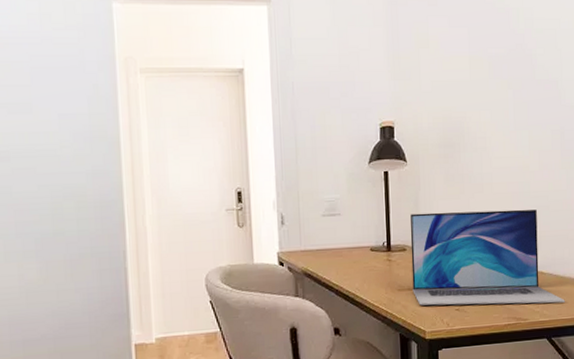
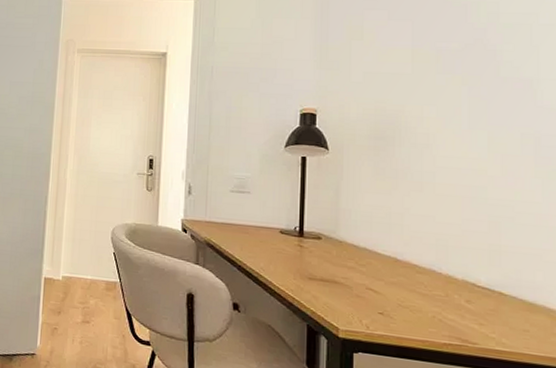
laptop: present [410,209,565,306] -> none [326,202,535,335]

